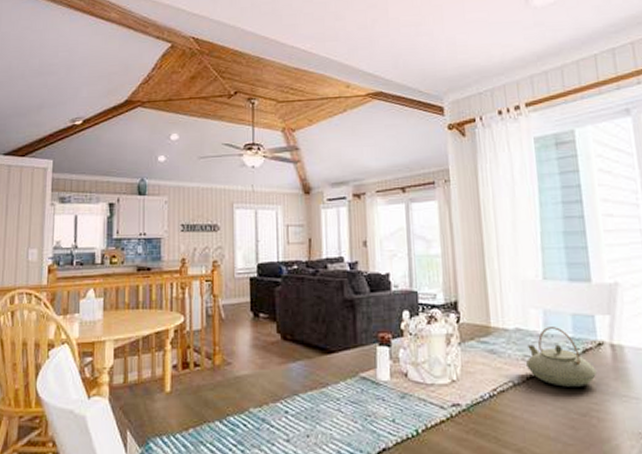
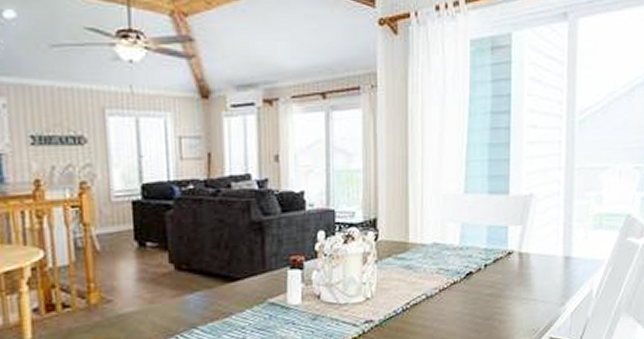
teapot: present [525,327,598,387] -> none [439,239,504,295]

